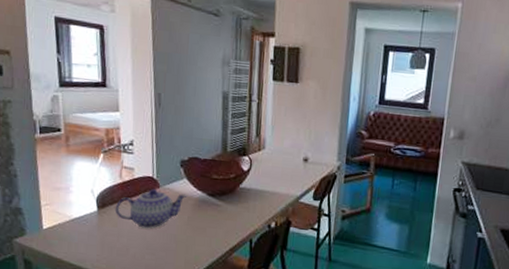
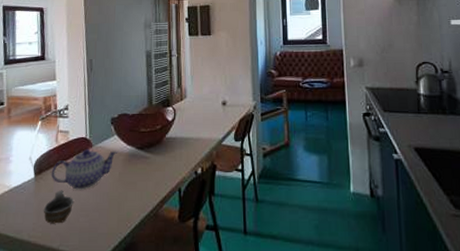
cup: none [108,226,139,258] -> present [44,190,74,224]

